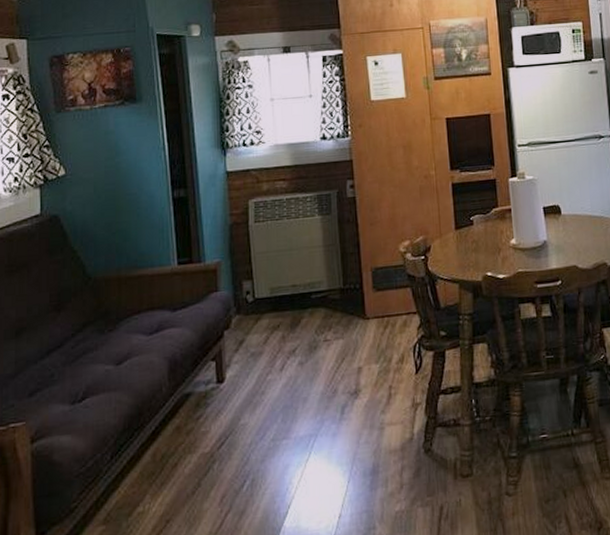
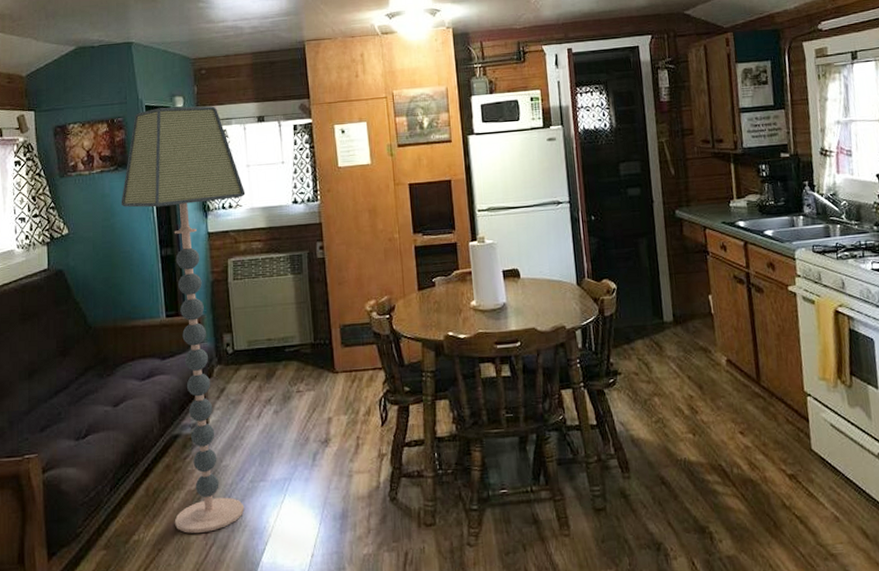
floor lamp: none [127,35,269,501] -> present [121,106,246,534]

